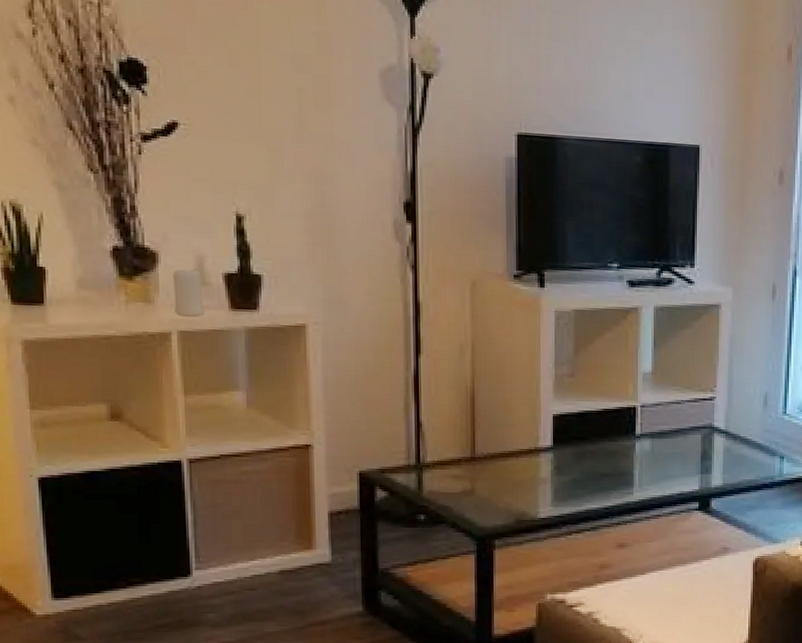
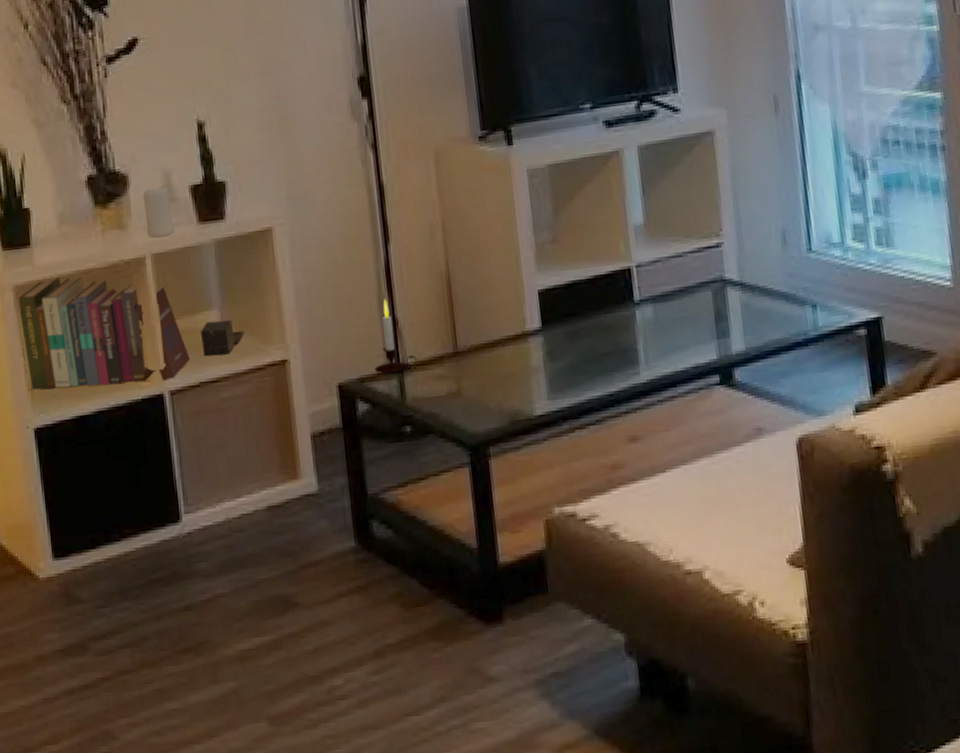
books: none [22,337,213,449] -> present [14,277,191,391]
decorative box: none [224,401,270,433] -> present [200,320,245,357]
candle: none [395,403,437,469] -> present [374,299,418,375]

